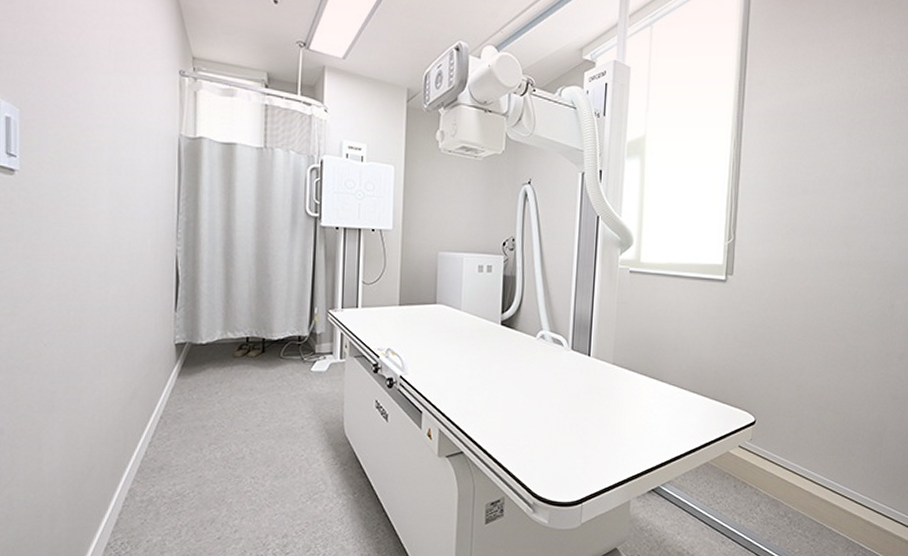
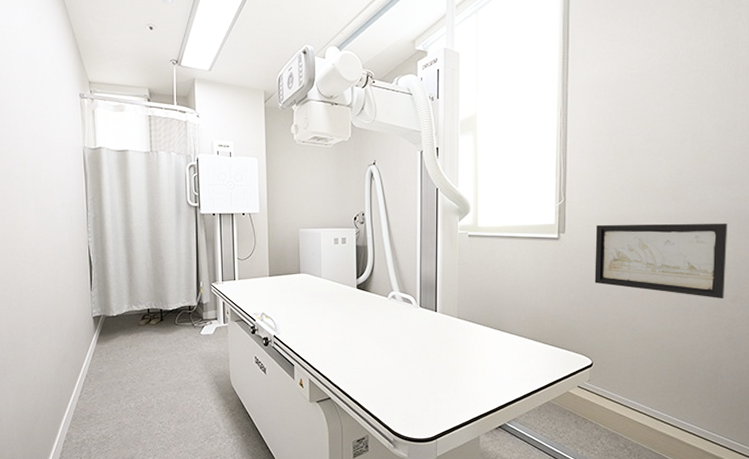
wall art: none [761,268,898,356] -> present [594,224,728,299]

